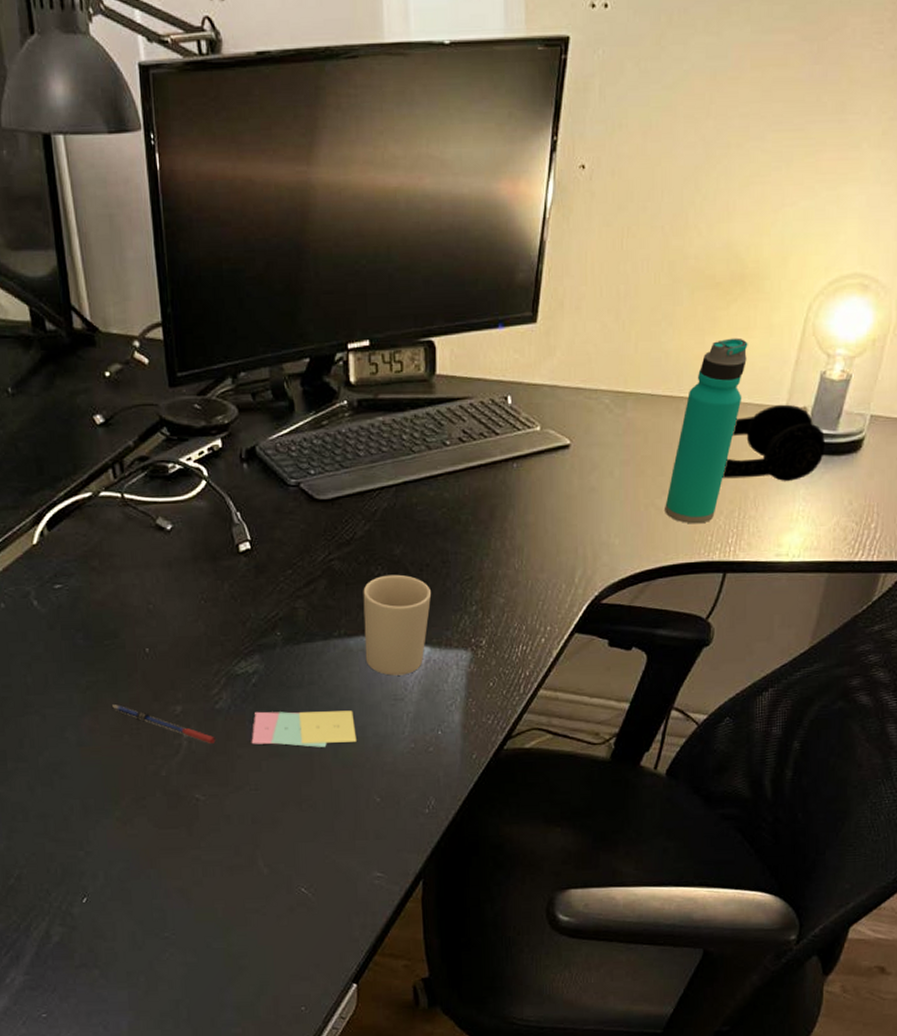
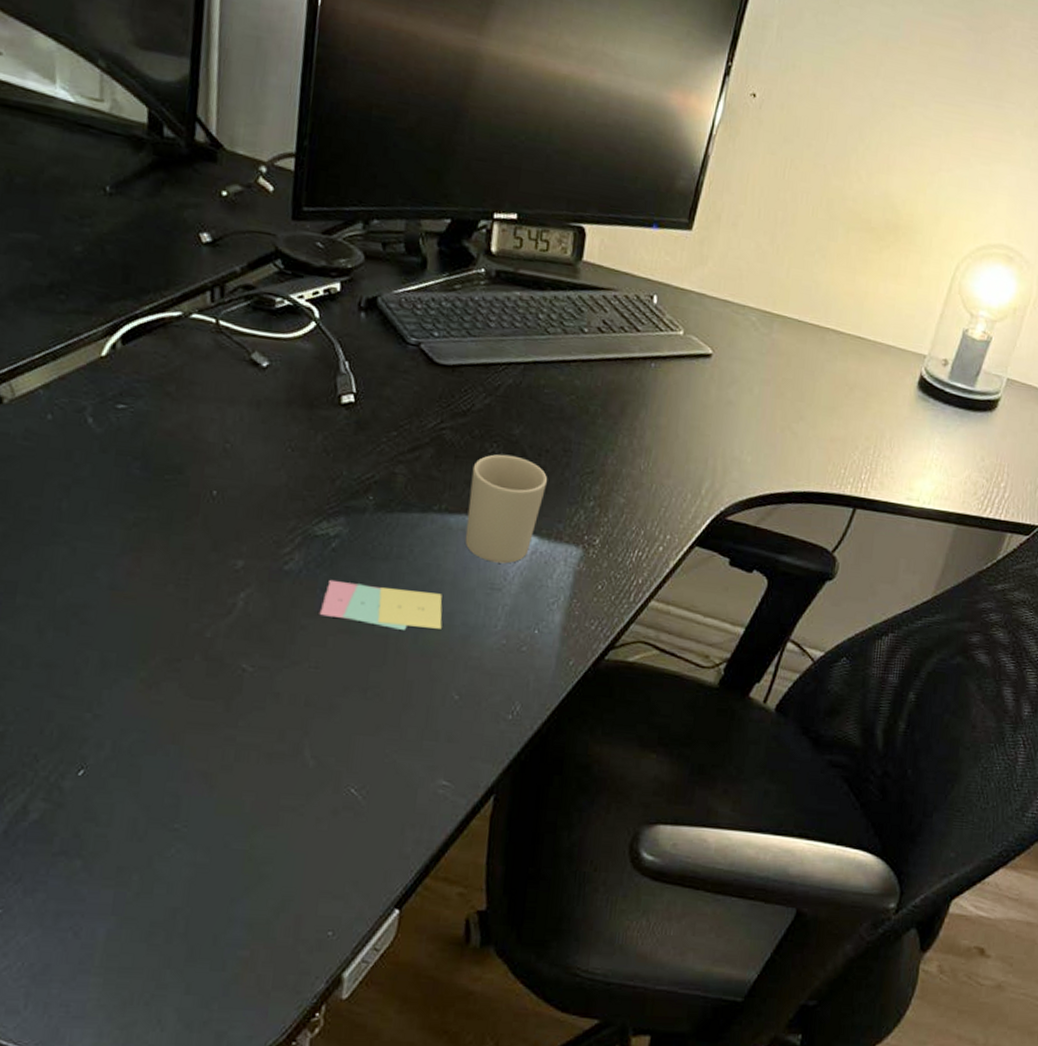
pen: present [111,704,217,744] -> none [159,548,279,608]
water bottle: present [665,337,748,524] -> none [800,281,897,455]
headphones: present [722,404,825,481] -> none [860,352,963,428]

